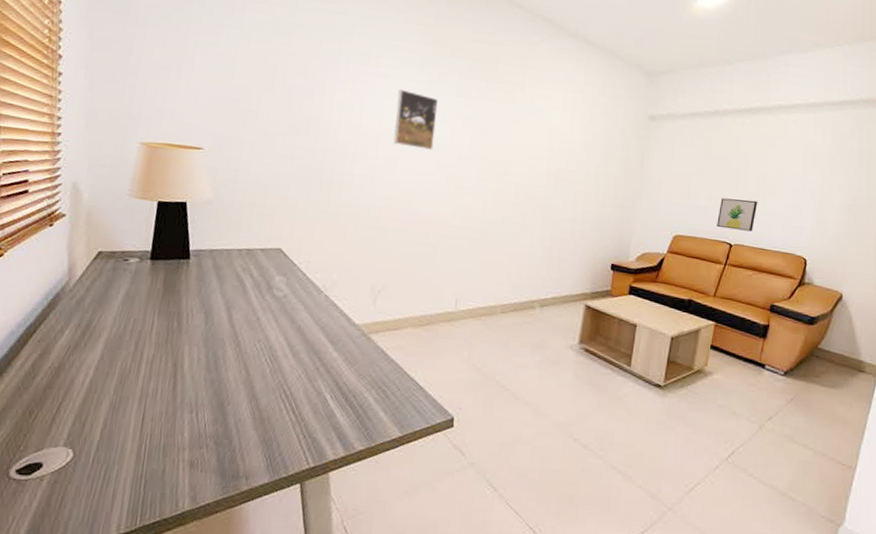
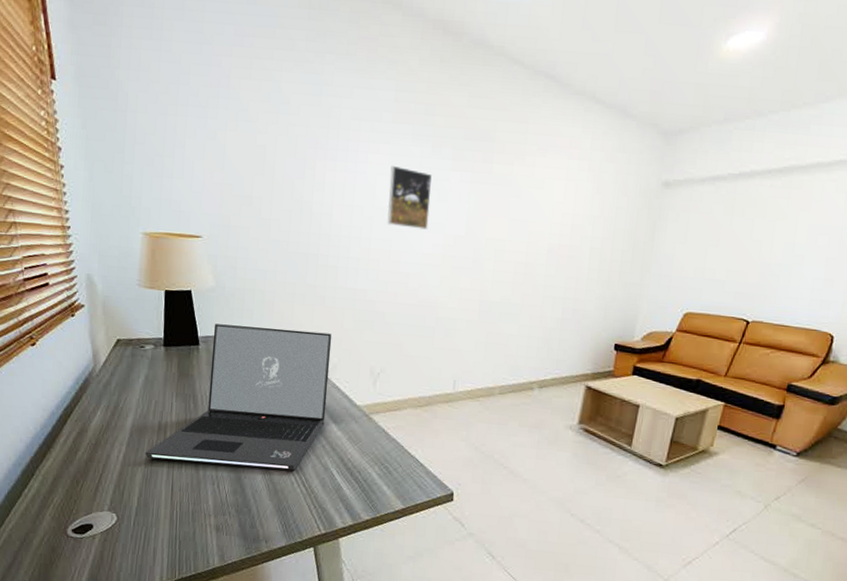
laptop: none [115,237,333,396] -> present [144,324,332,471]
wall art: present [717,198,758,232] -> none [733,271,783,307]

